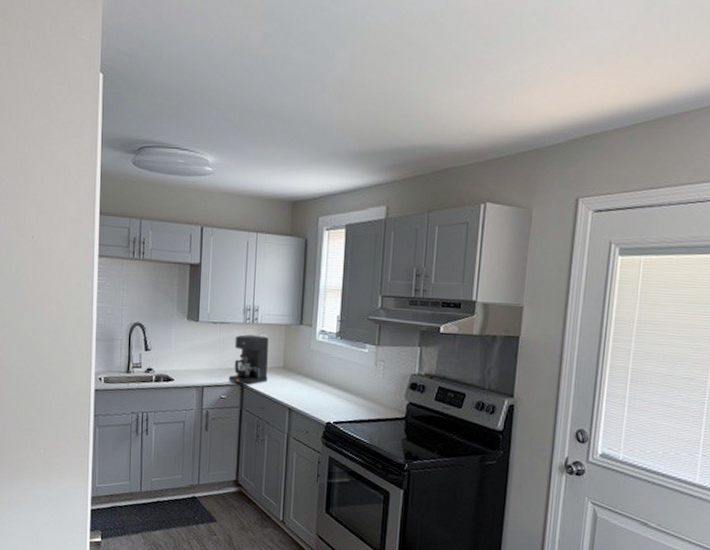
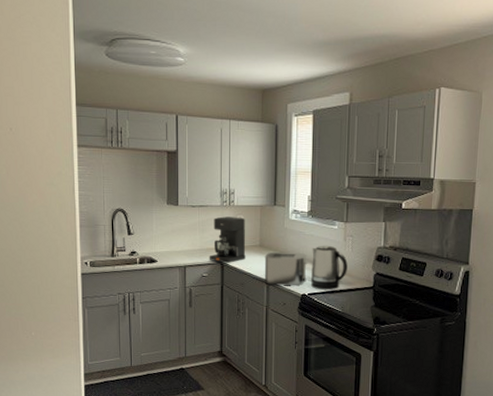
toaster: none [286,374,335,414] -> present [264,252,308,286]
kettle: none [336,369,378,420] -> present [310,245,348,291]

